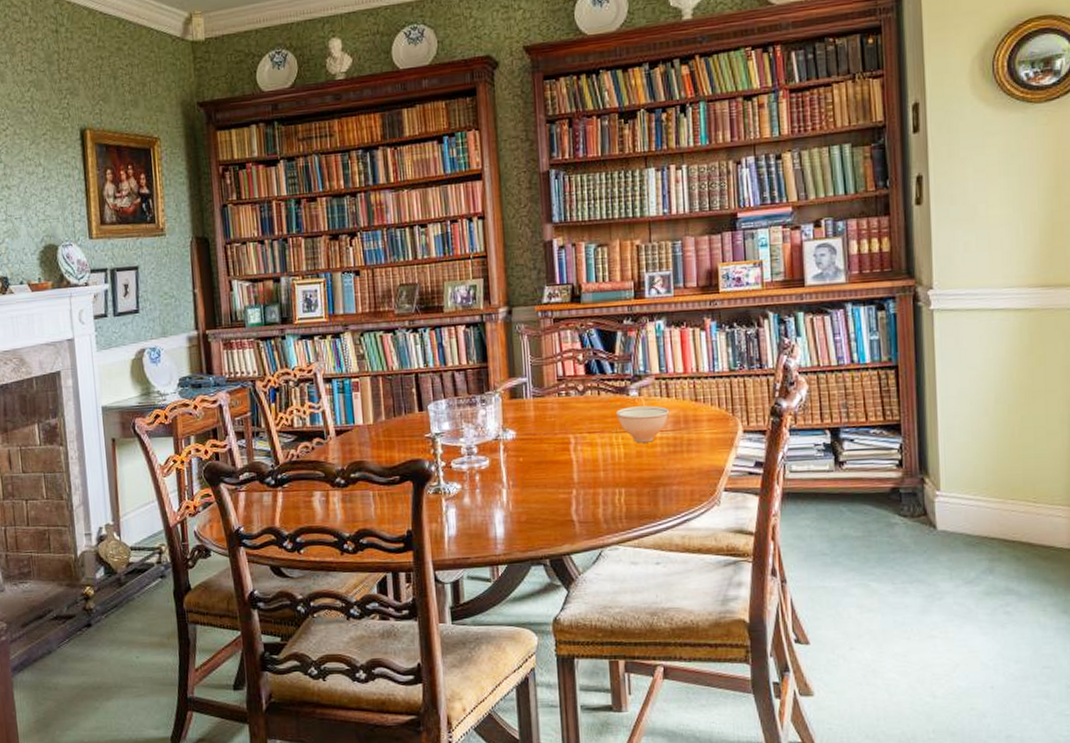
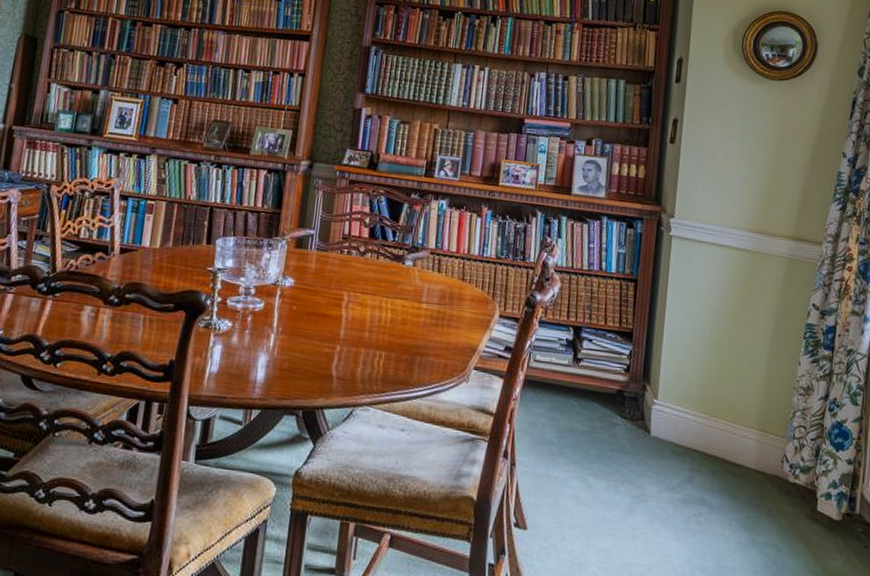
bowl: present [616,405,670,443] -> none [390,275,439,312]

